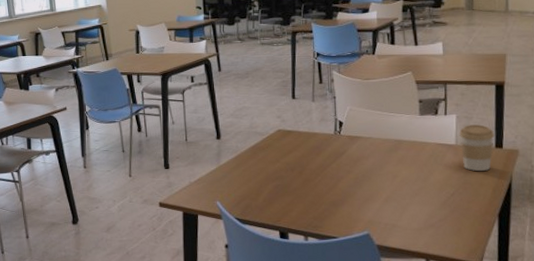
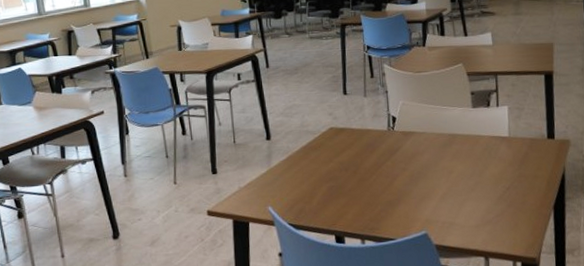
coffee cup: present [459,123,495,171] -> none [512,114,547,163]

